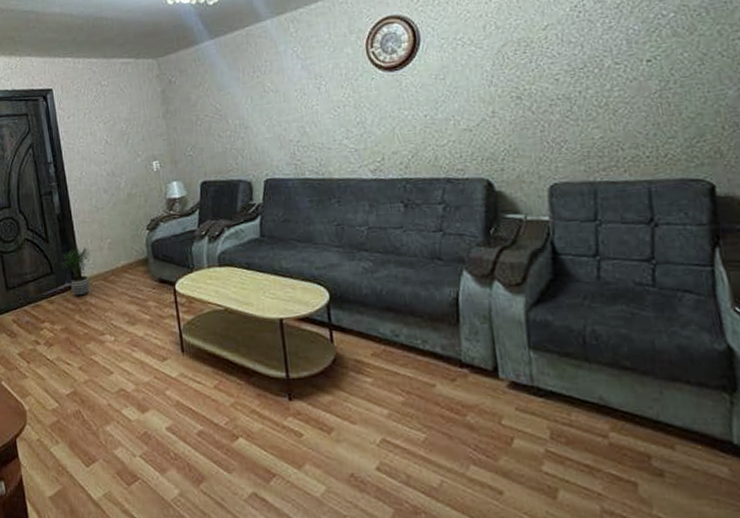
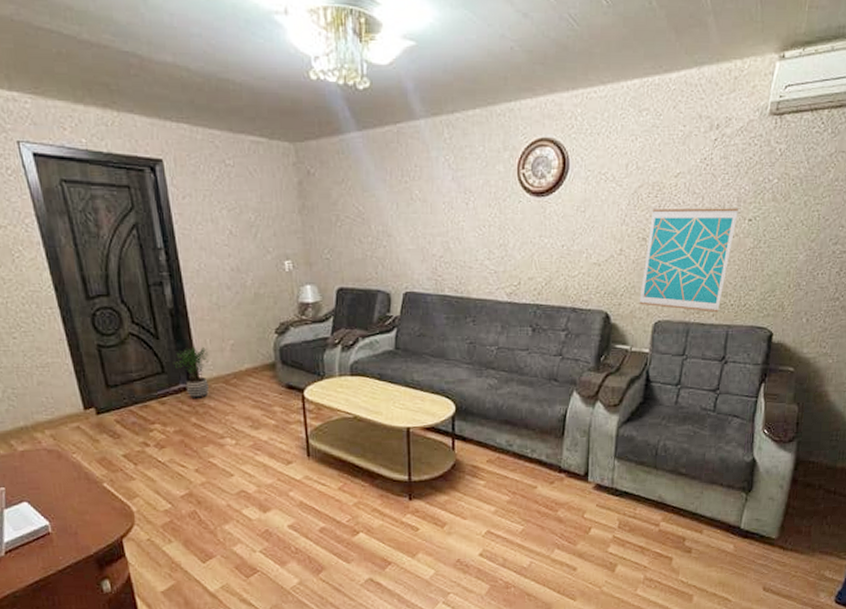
wall art: none [522,50,632,168] -> present [639,208,739,313]

